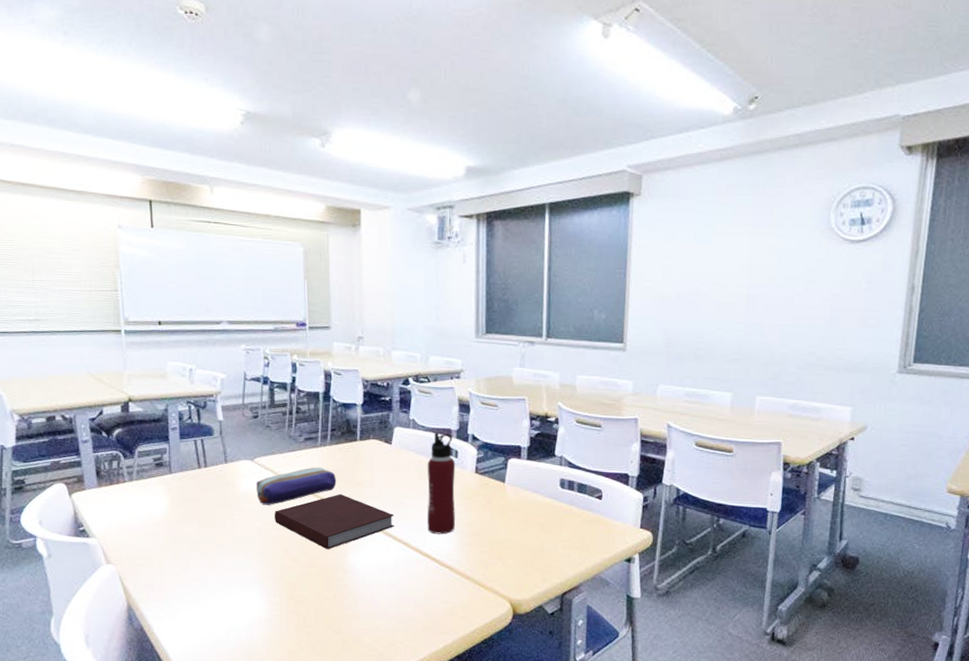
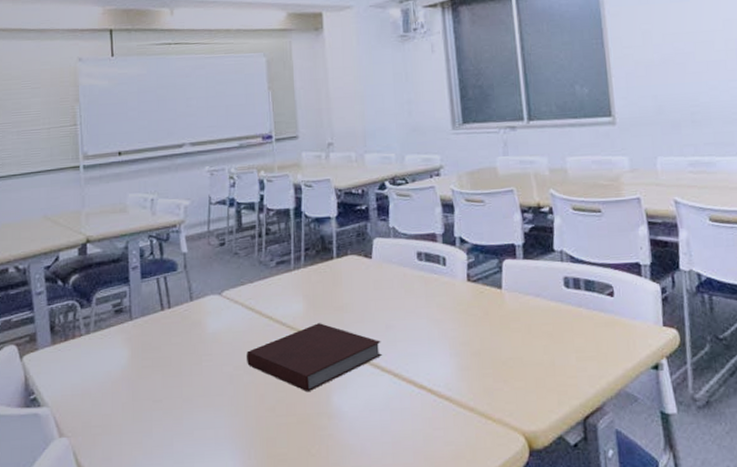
pencil case: present [256,467,337,505] -> none [225,294,314,346]
water bottle: present [427,432,456,535] -> none [412,239,451,360]

